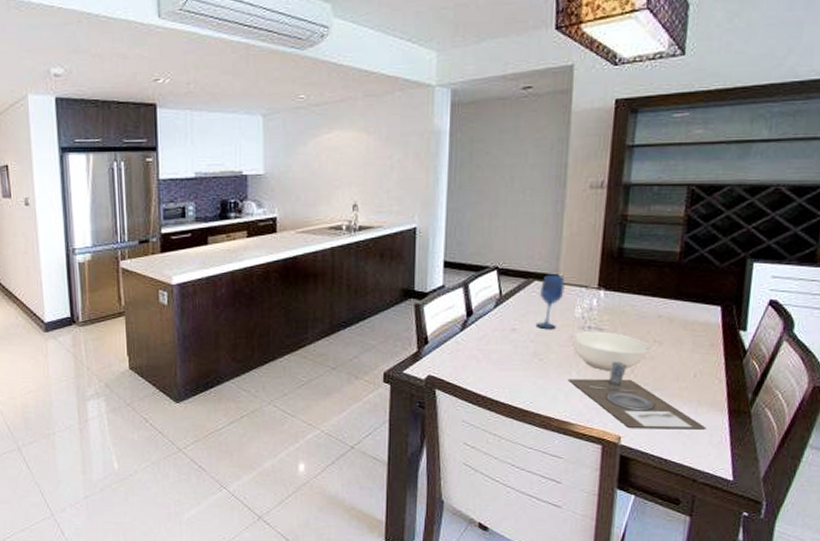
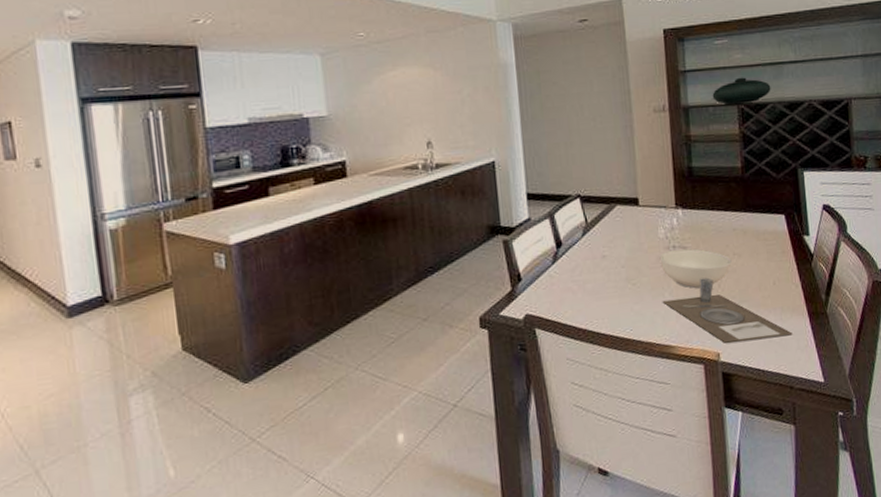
wineglass: present [535,274,565,328] -> none [623,197,646,253]
decorative bowl: none [660,155,732,186] -> present [712,77,771,106]

